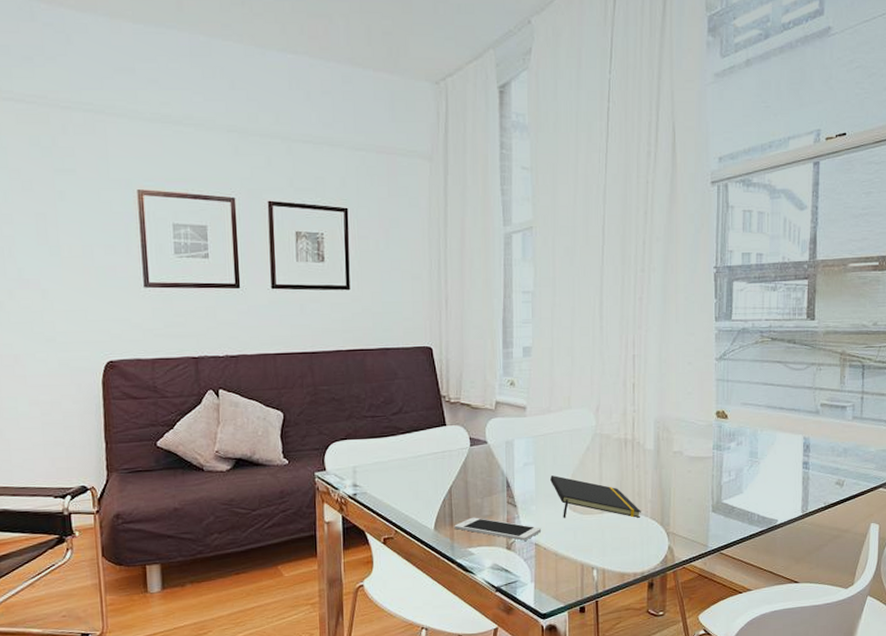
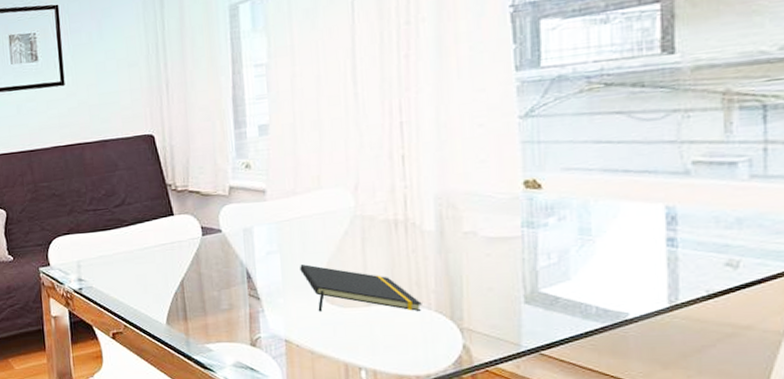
cell phone: present [454,517,542,541] -> none [188,311,293,337]

